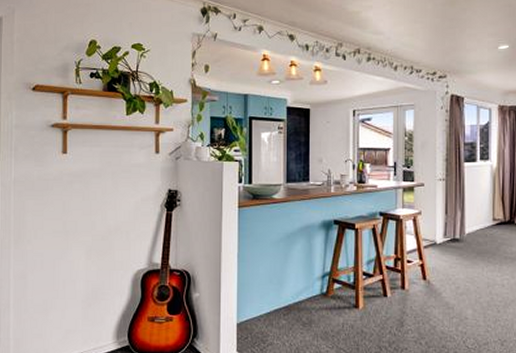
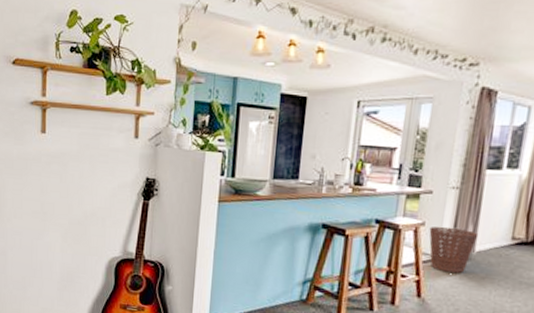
basket: none [426,214,465,255] -> present [429,226,477,274]

